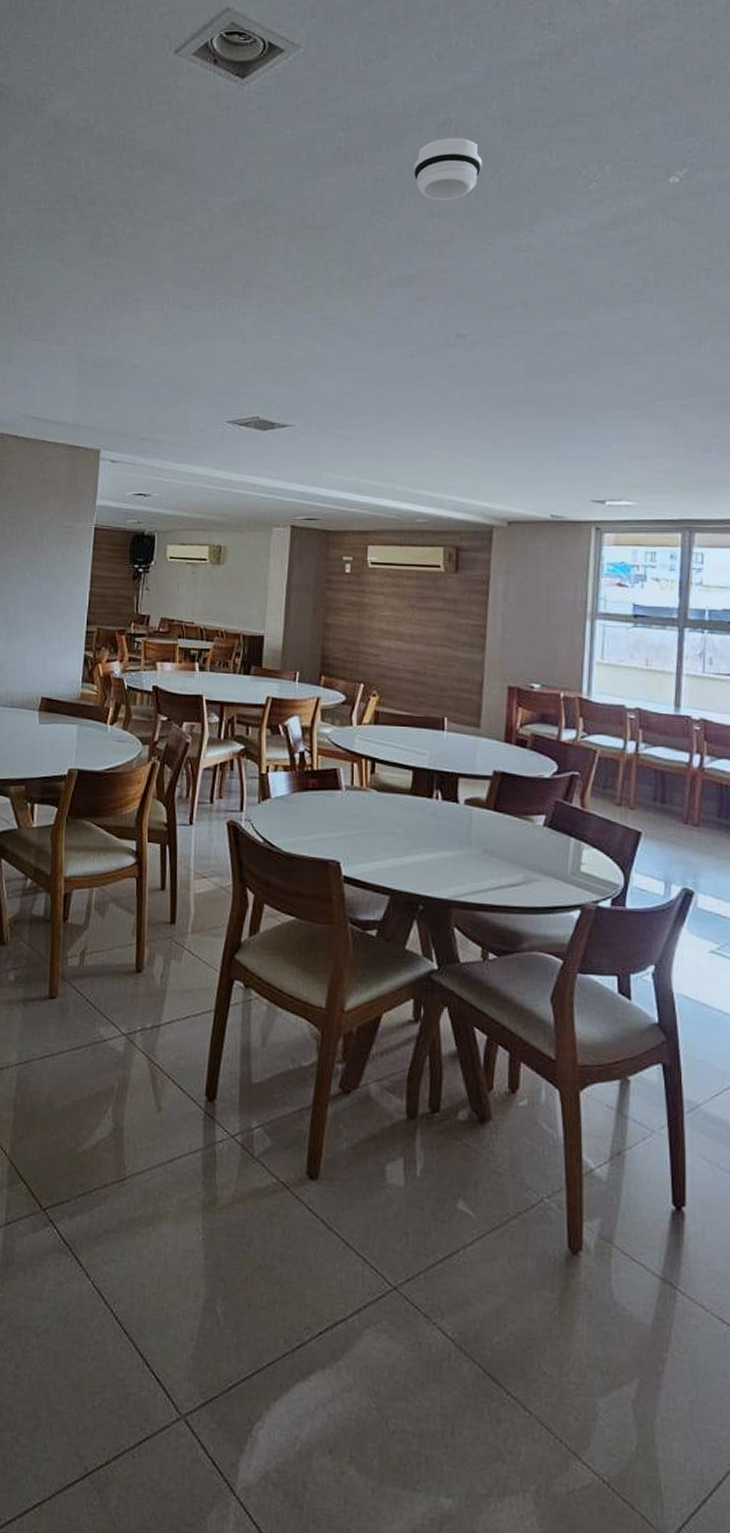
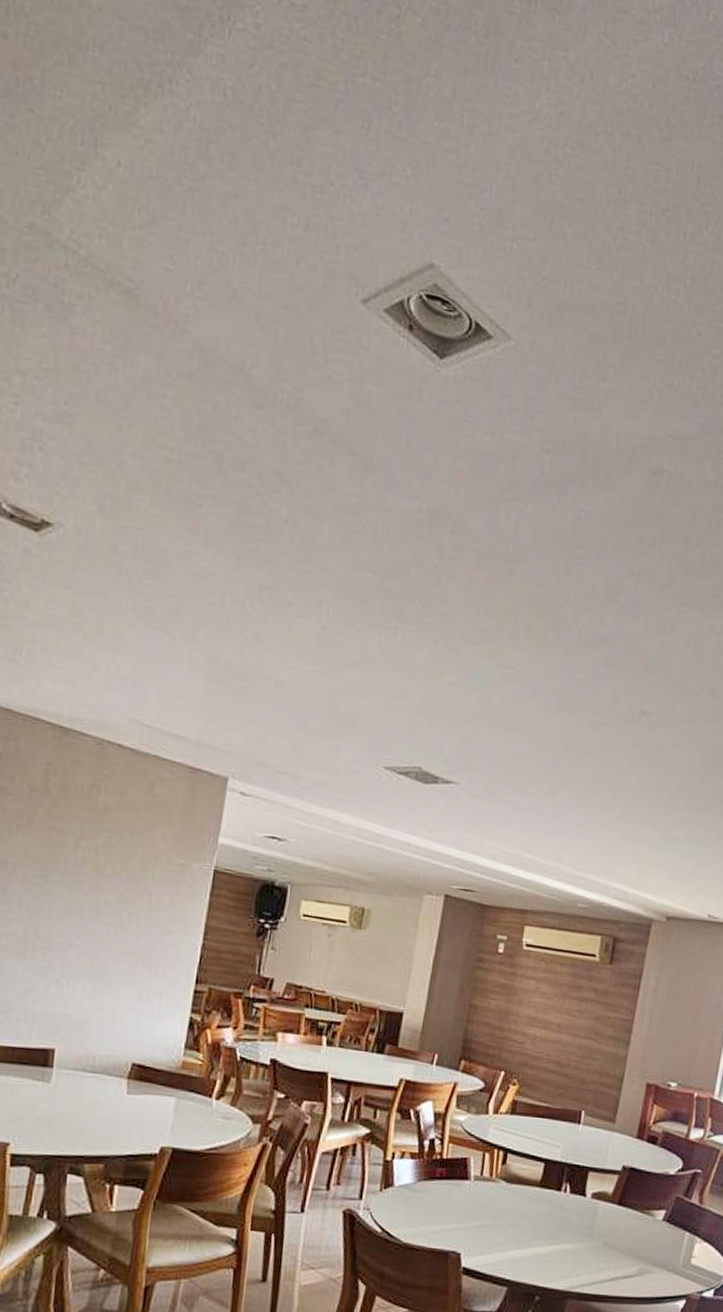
smoke detector: present [413,138,482,201] -> none [617,489,690,562]

